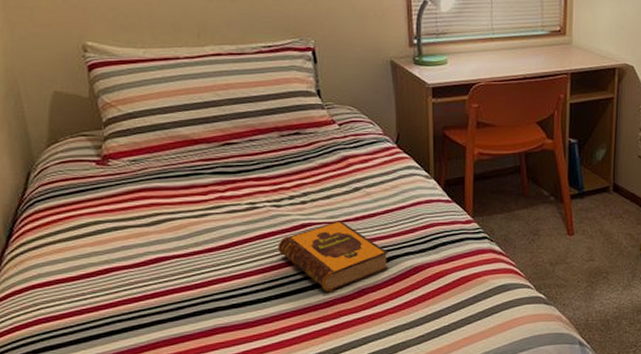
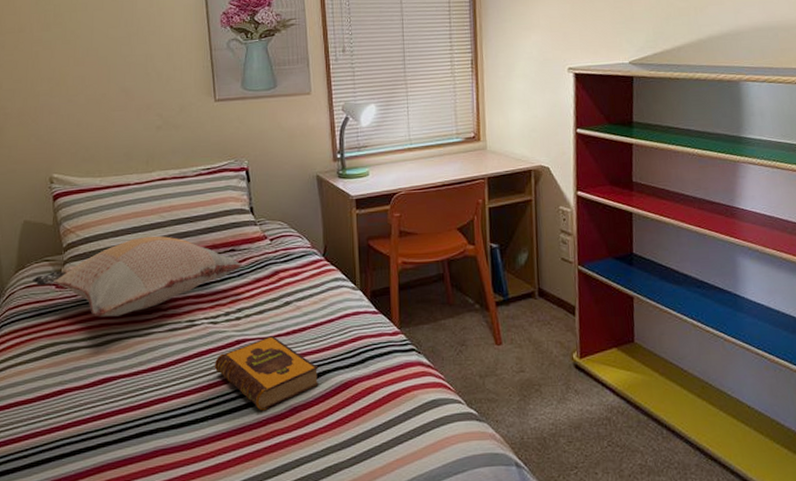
decorative pillow: none [67,114,308,197] -> present [31,235,242,317]

